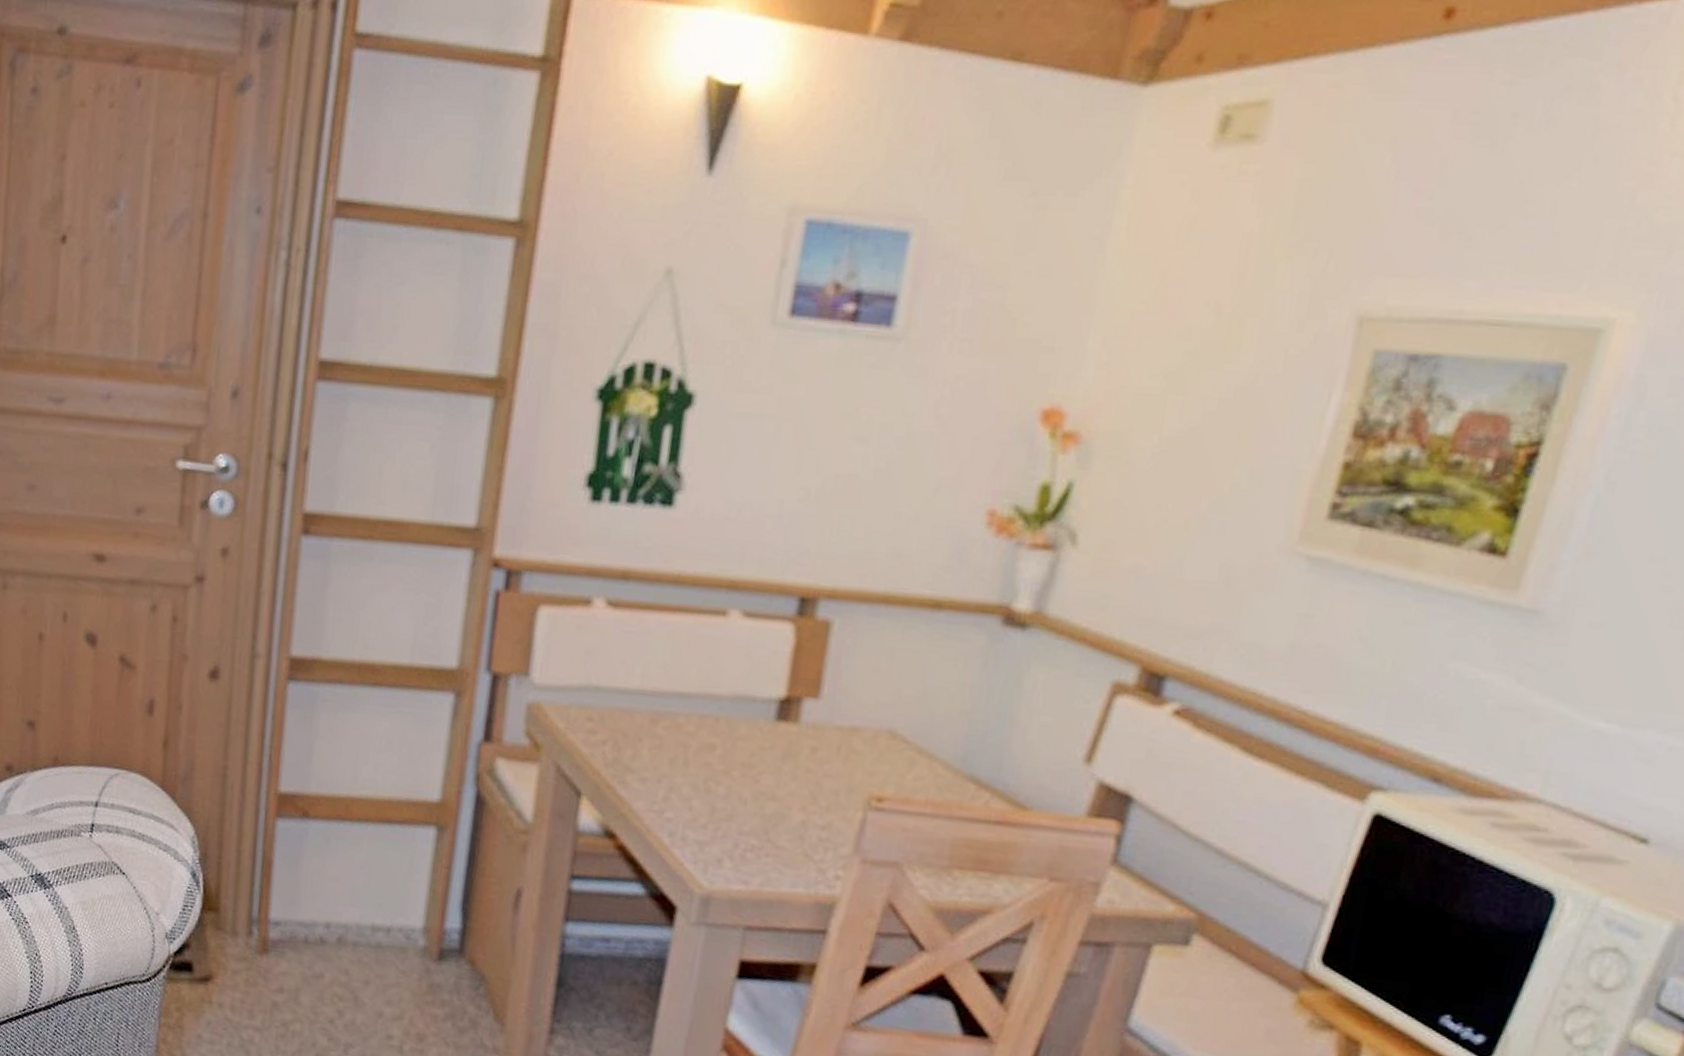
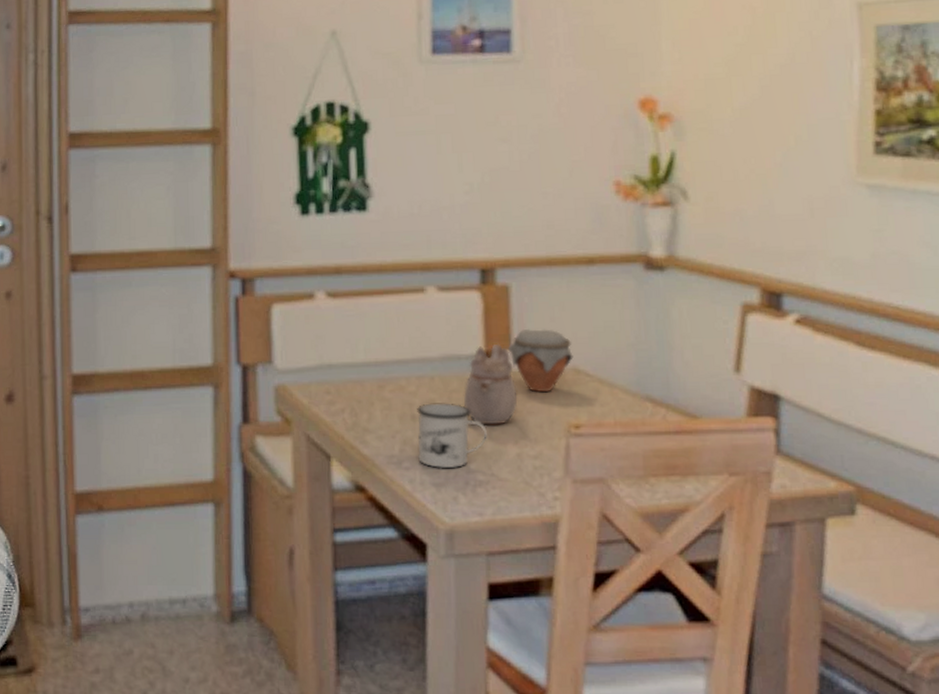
mug: none [684,748,772,827] -> present [417,403,487,469]
teapot: none [750,689,817,786] -> present [463,343,518,425]
jar: none [815,676,893,754] -> present [508,328,573,392]

